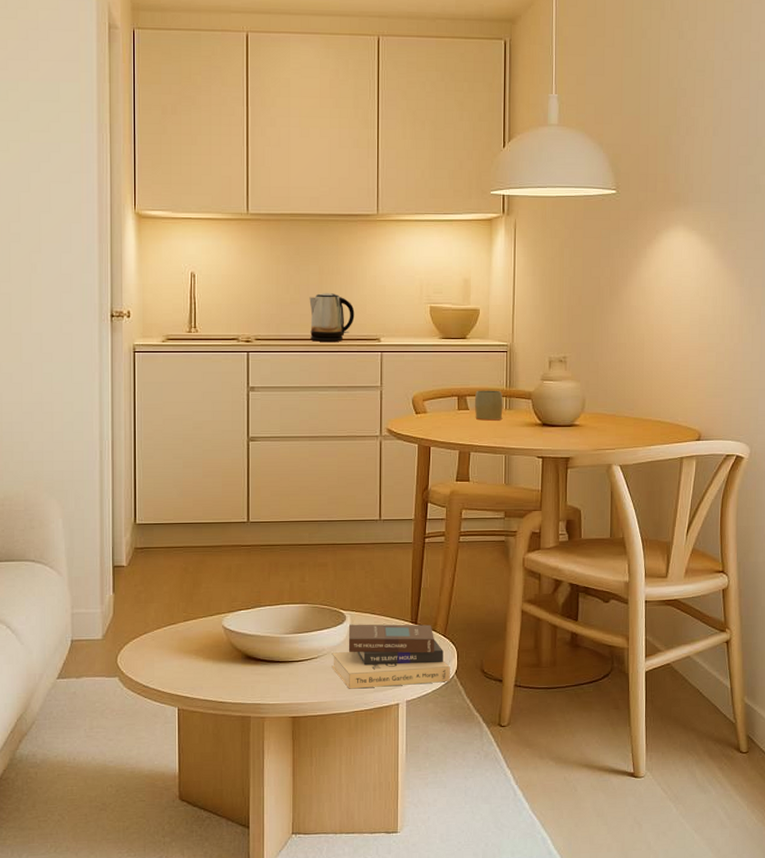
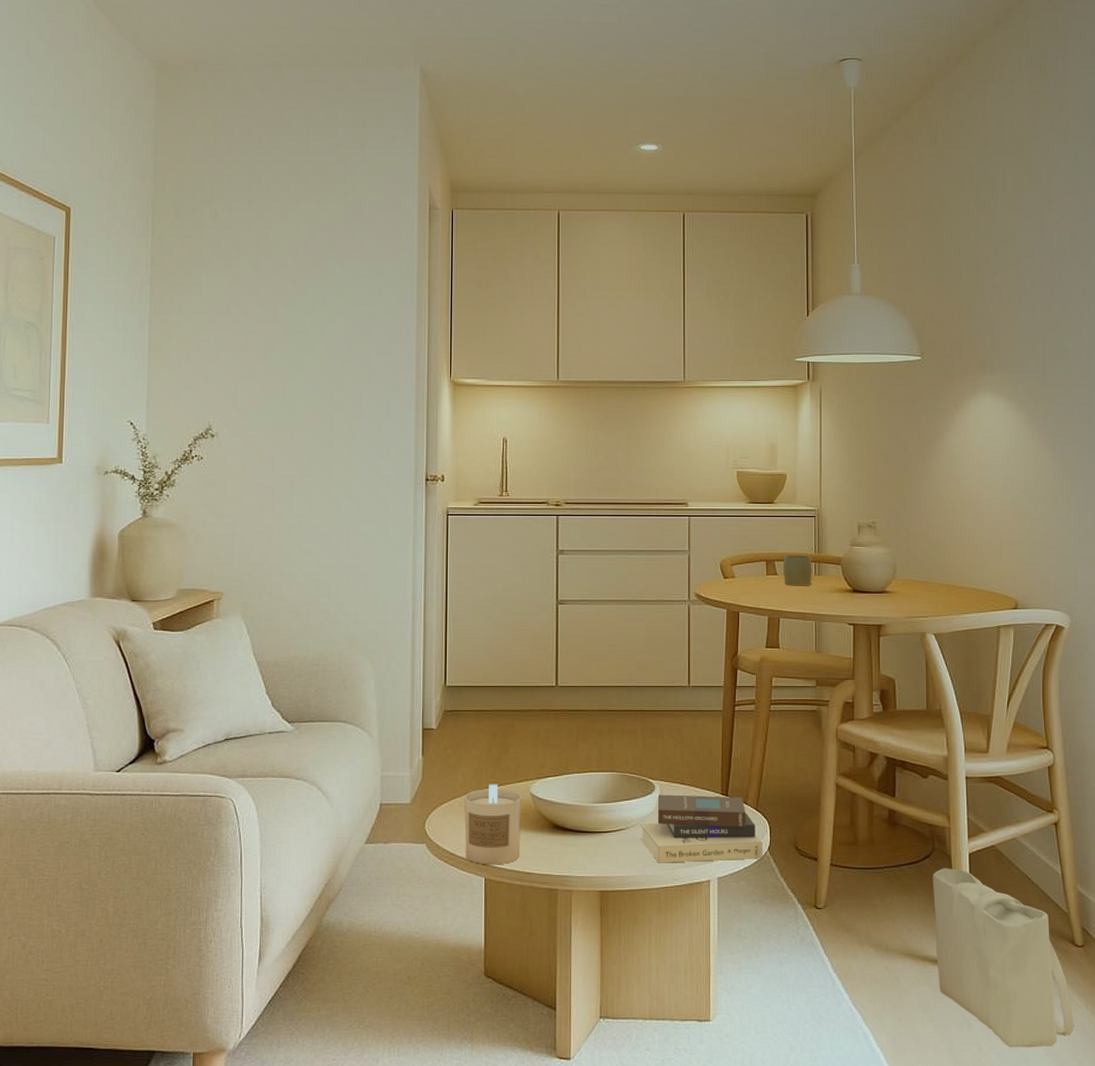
candle: none [157,618,215,696] -> present [464,784,523,865]
kettle: present [309,292,355,343] -> none [617,457,662,507]
tote bag: none [610,685,736,845] -> present [932,868,1074,1048]

